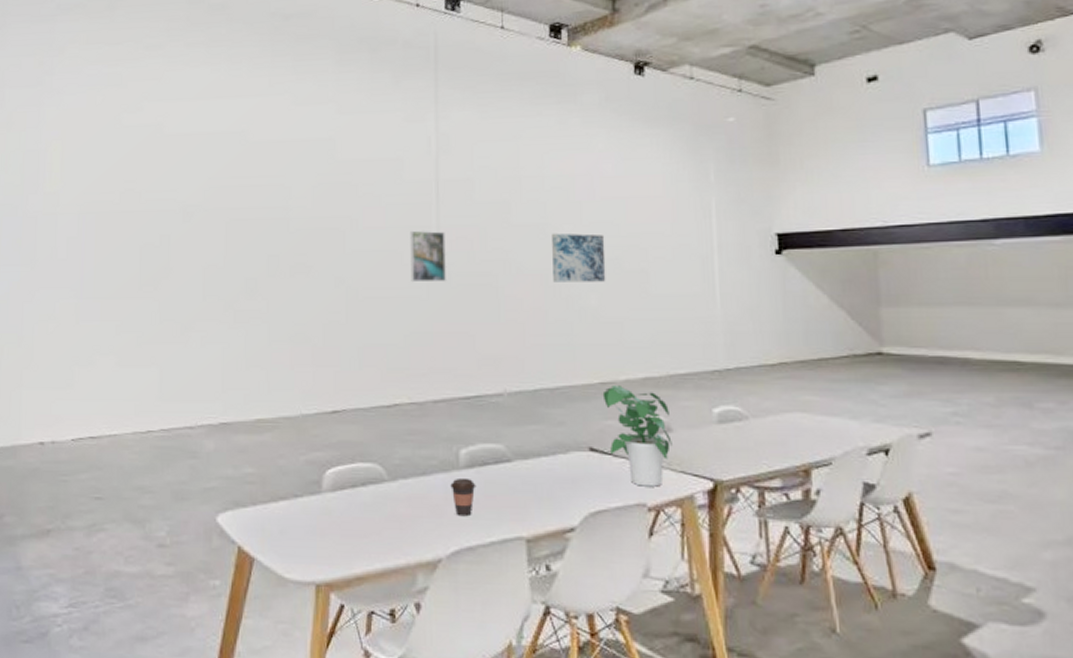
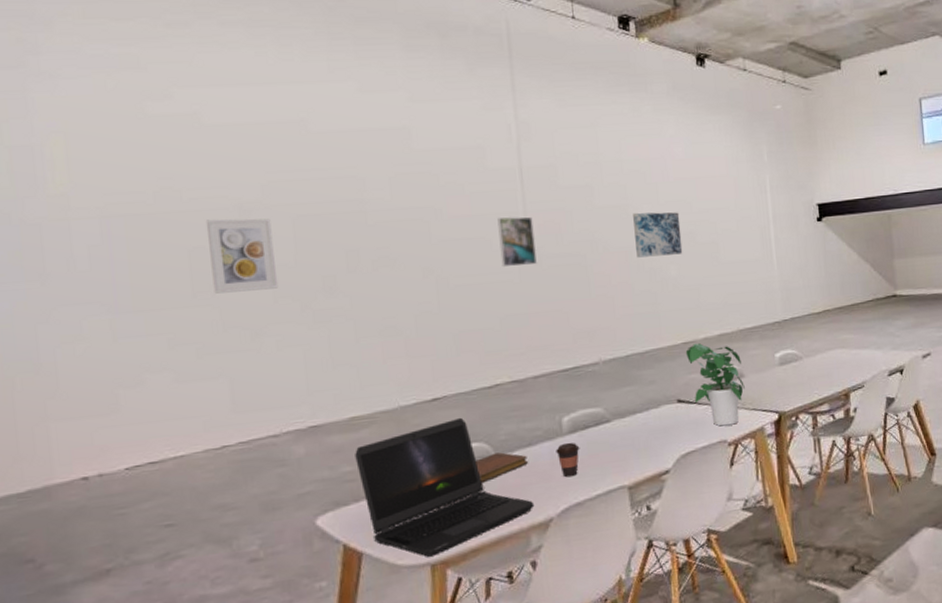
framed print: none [156,219,208,288] -> present [205,218,279,294]
laptop computer: none [257,434,424,577] -> present [355,417,535,558]
notebook: none [368,477,422,508] -> present [475,452,529,484]

